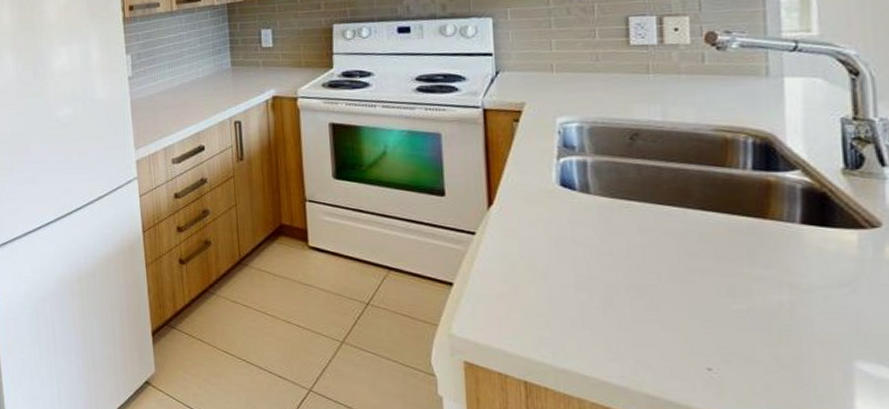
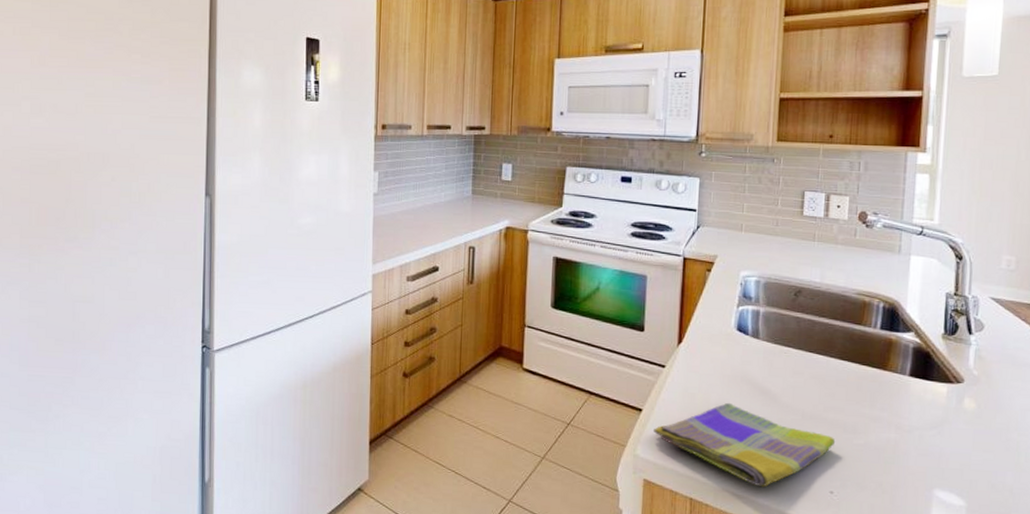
dish towel: none [470,269,708,366] -> present [654,402,836,488]

